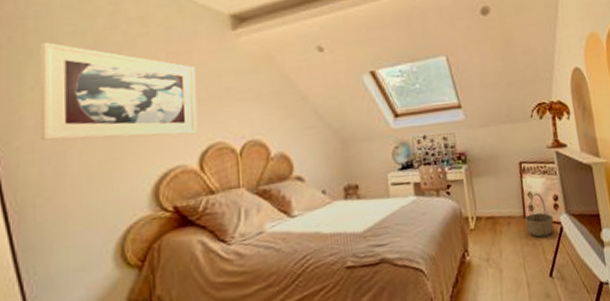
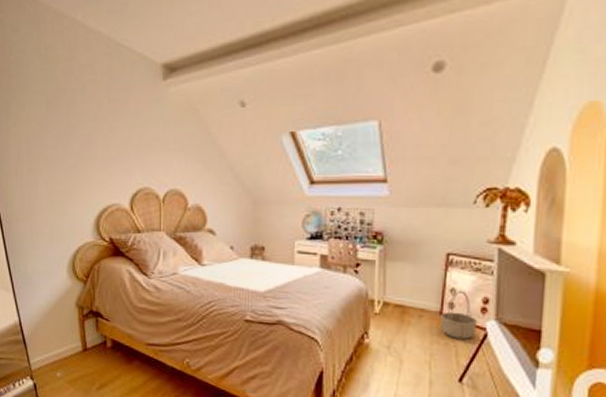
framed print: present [40,42,198,141] -> none [19,85,131,178]

